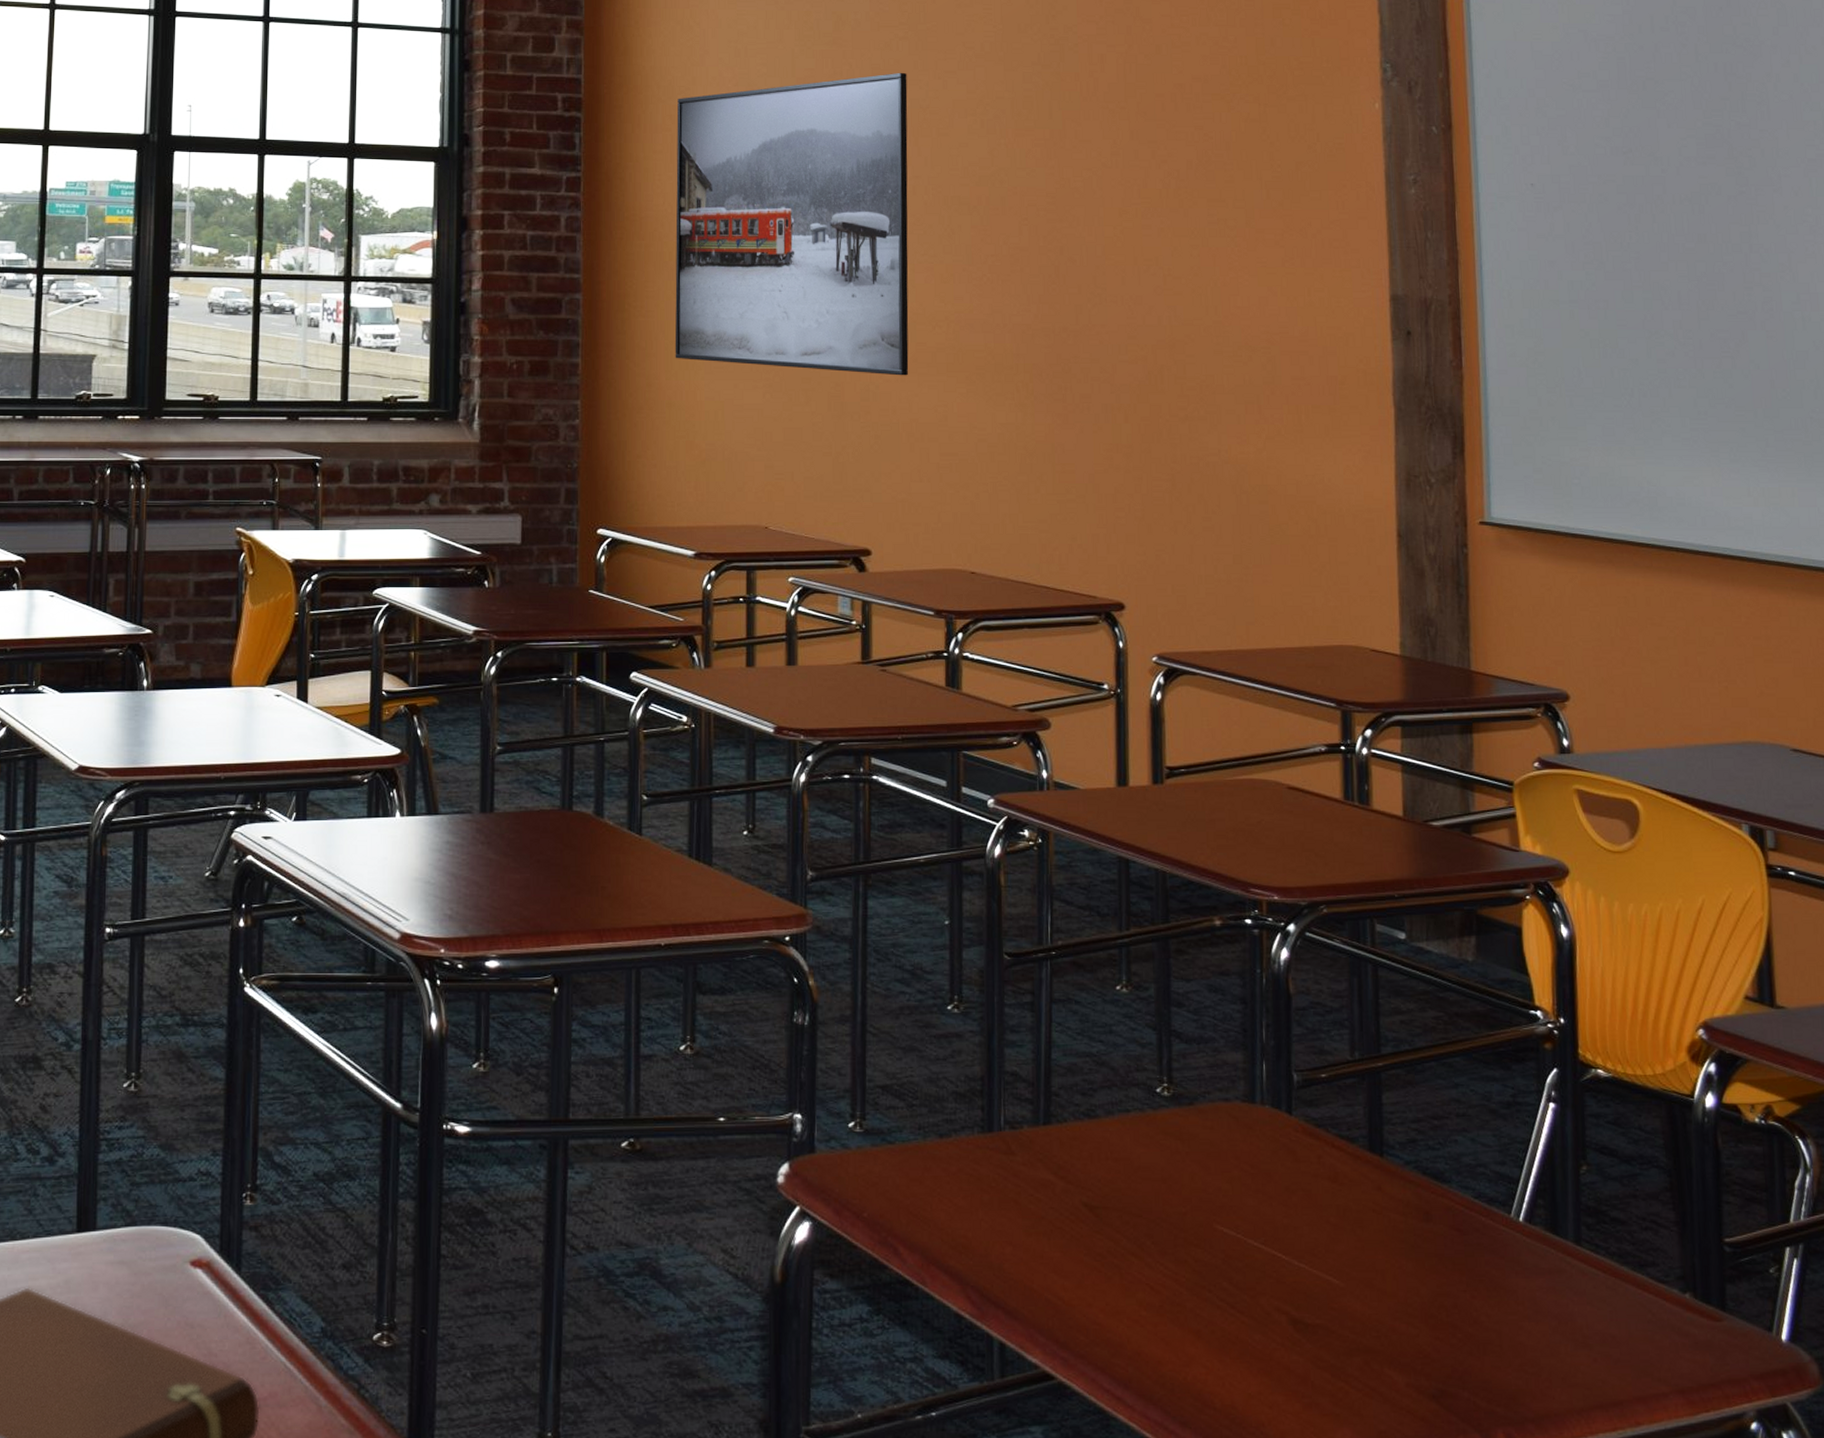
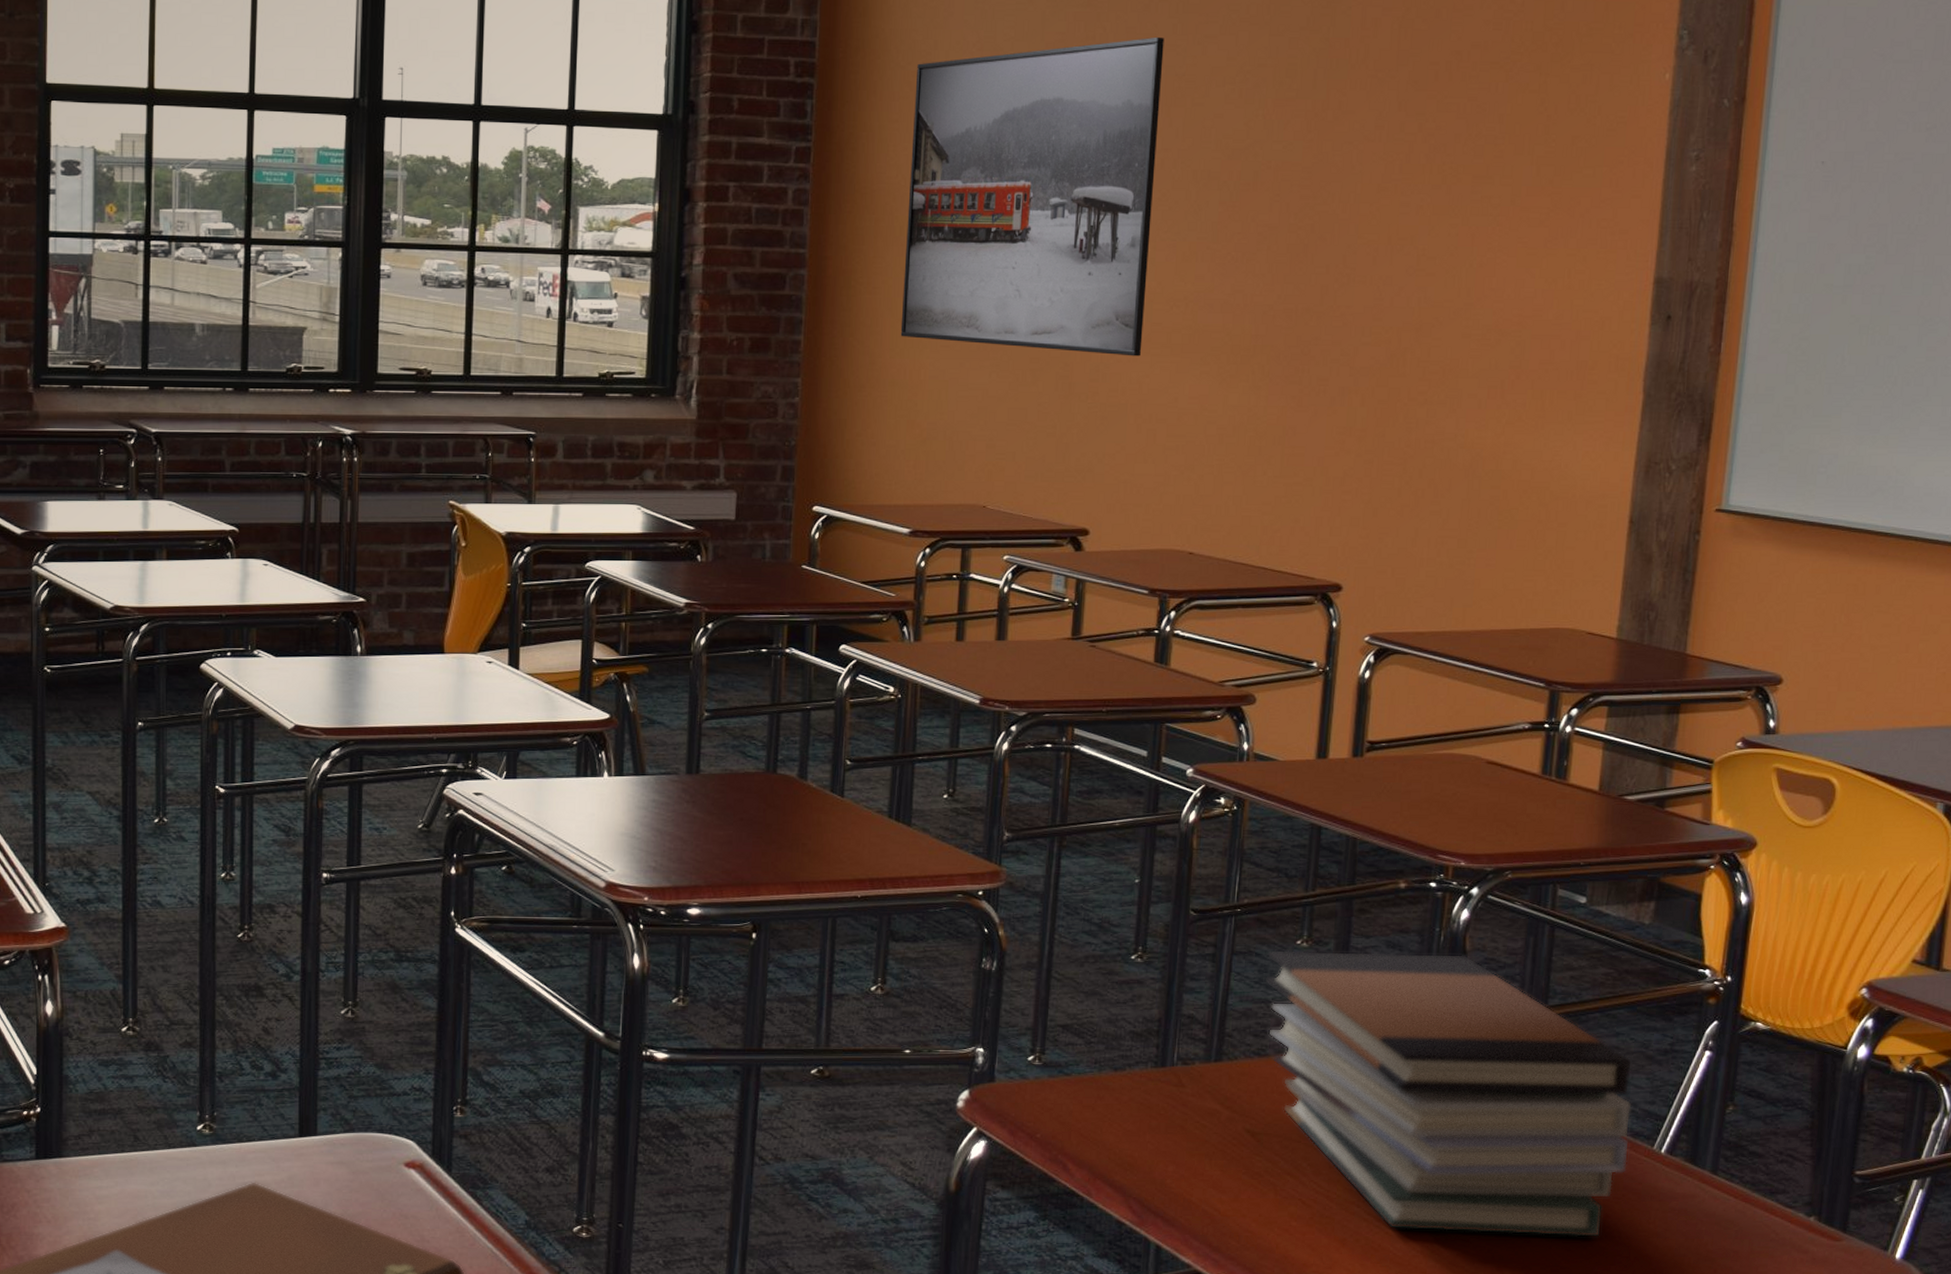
book stack: none [1087,997,1486,1323] -> present [1265,951,1632,1238]

